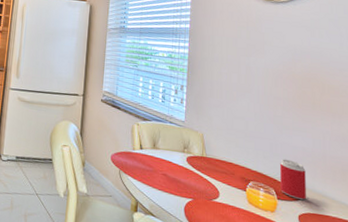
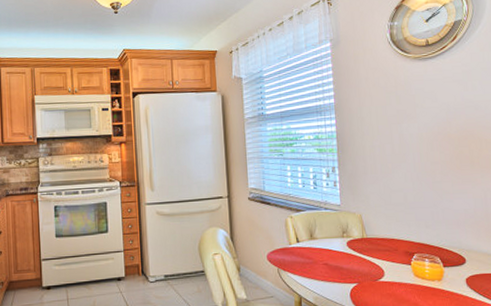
beverage can: present [280,159,306,200] -> none [443,224,472,263]

